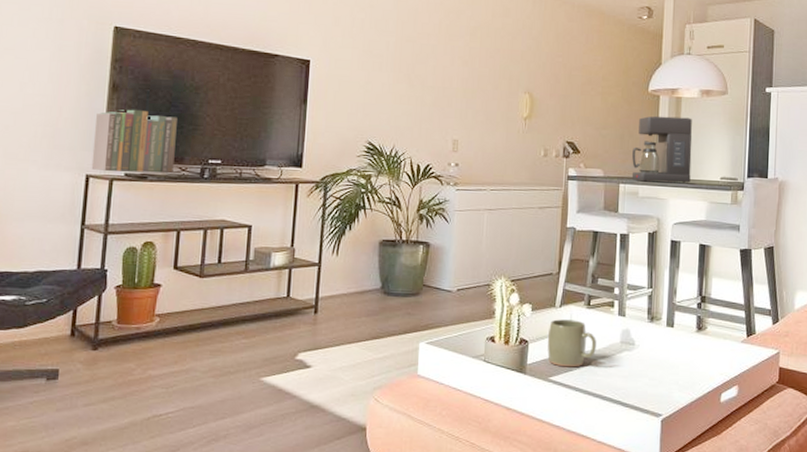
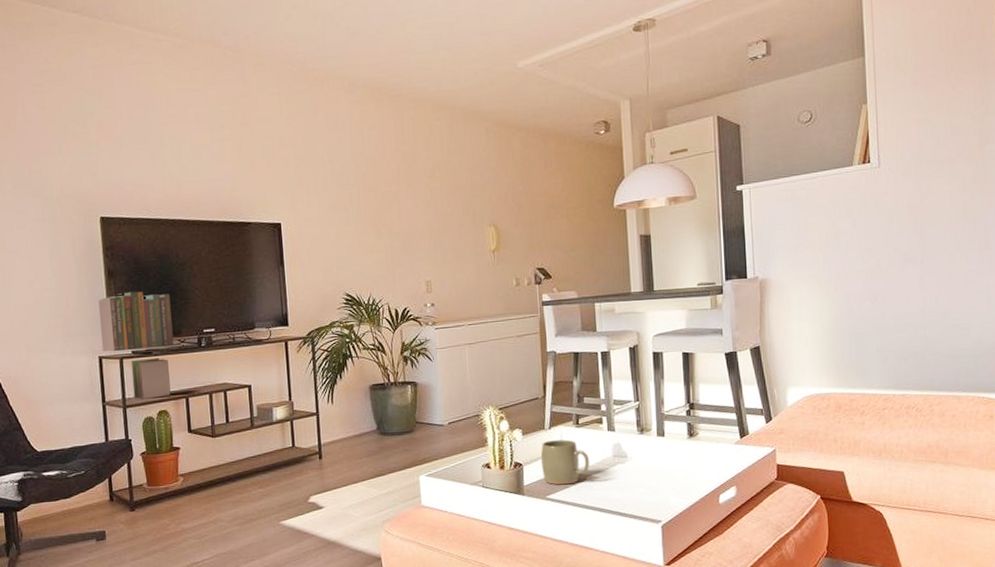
books: none [118,183,164,228] -> present [130,358,171,400]
coffee maker: present [631,115,693,183] -> none [604,228,667,298]

